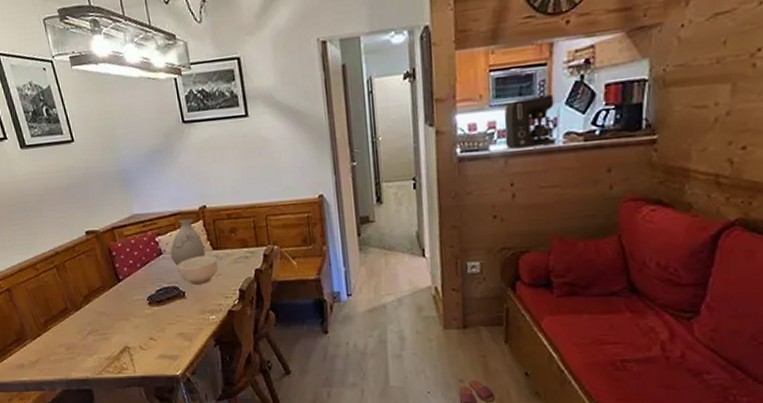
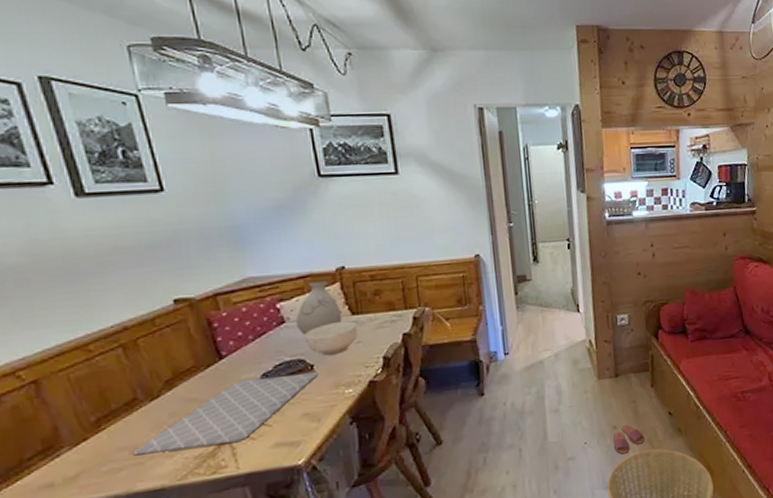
placemat: none [68,298,189,352] -> present [133,372,318,456]
coffee maker: present [504,94,557,150] -> none [643,171,685,215]

